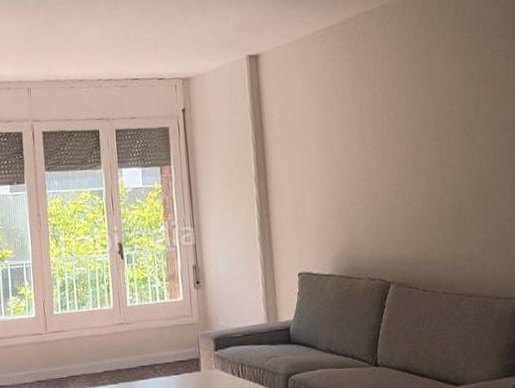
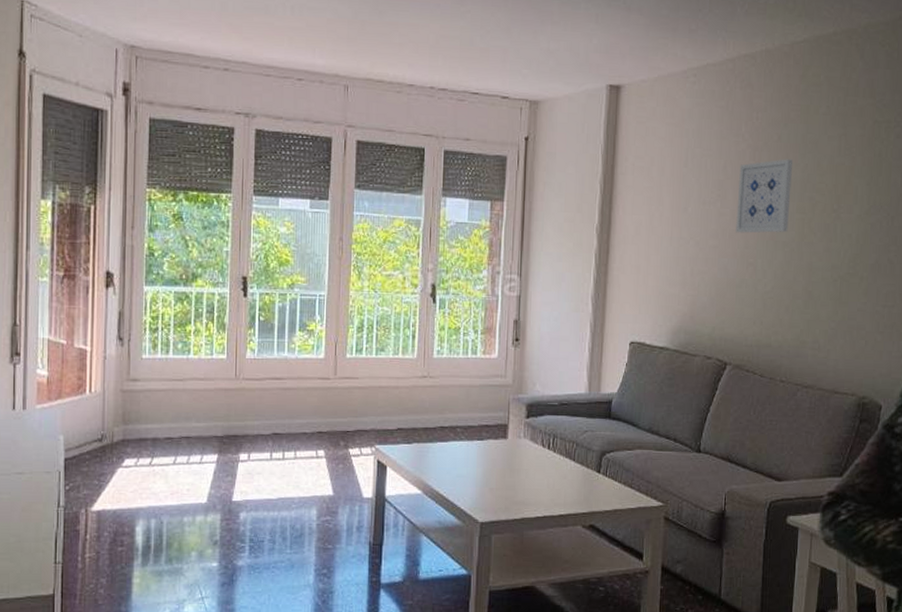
wall art: none [374,95,428,166] -> present [736,159,792,233]

